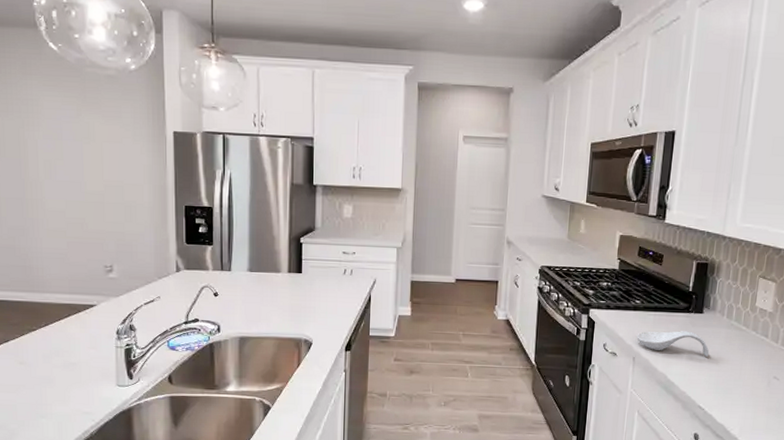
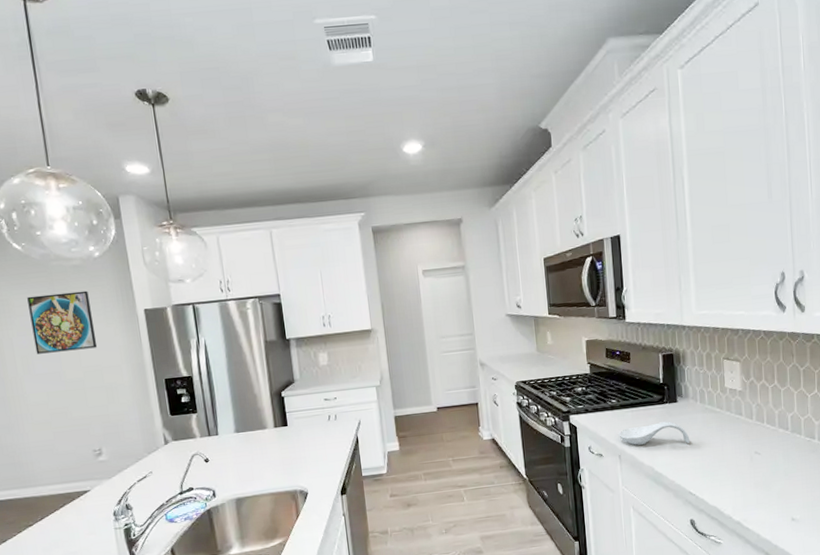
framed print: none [57,100,122,163] -> present [27,290,98,354]

